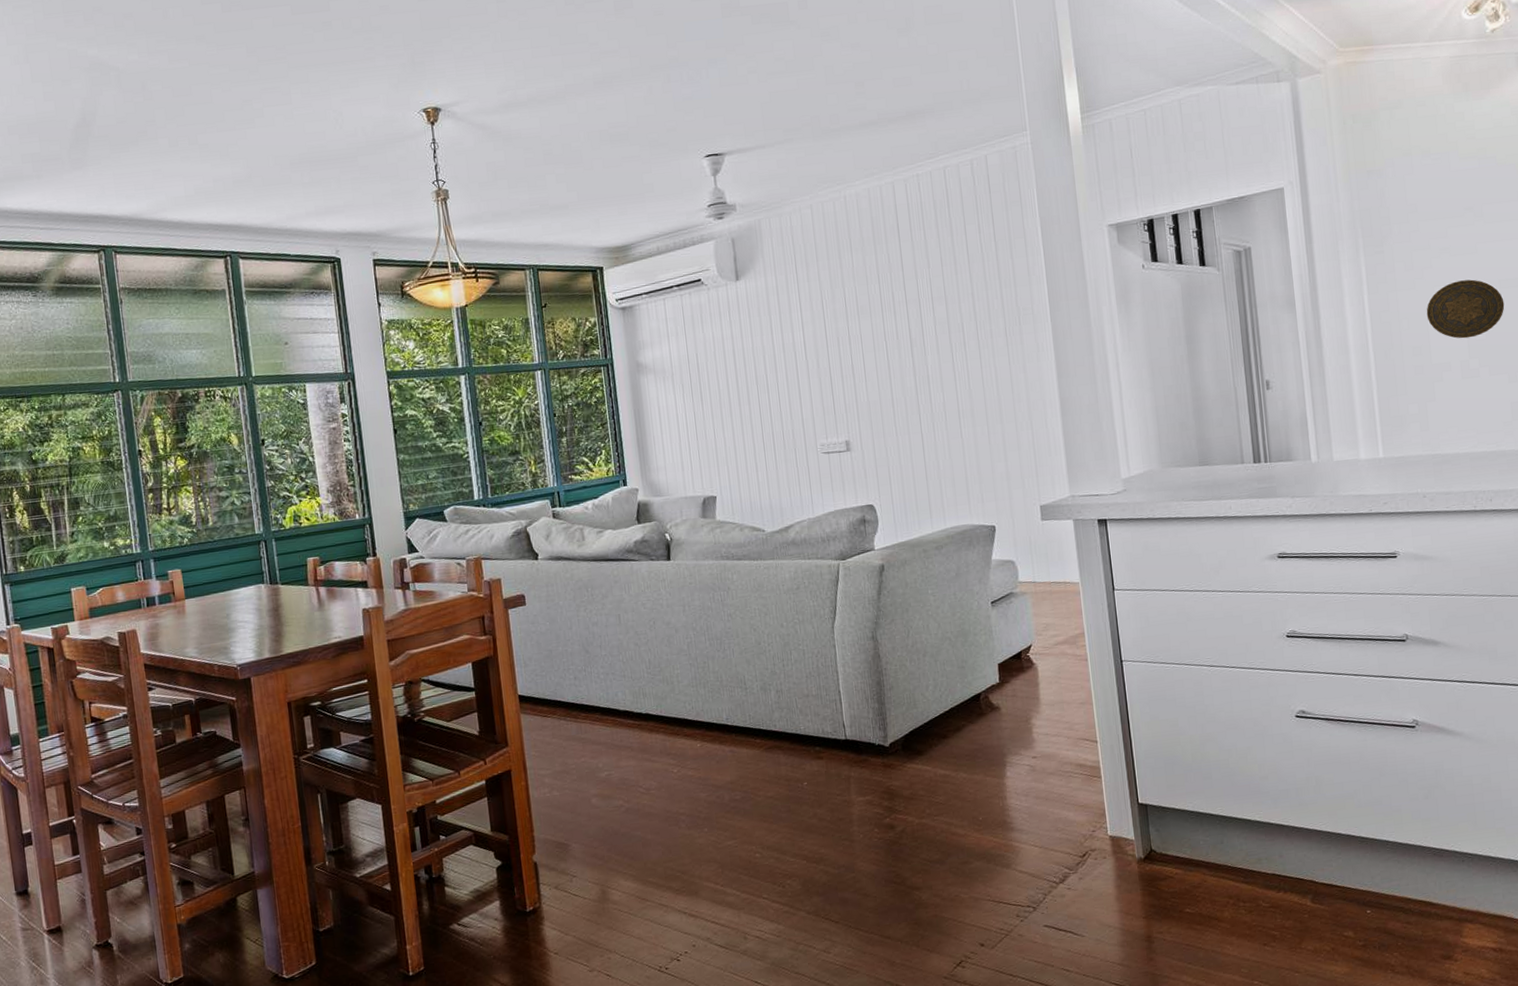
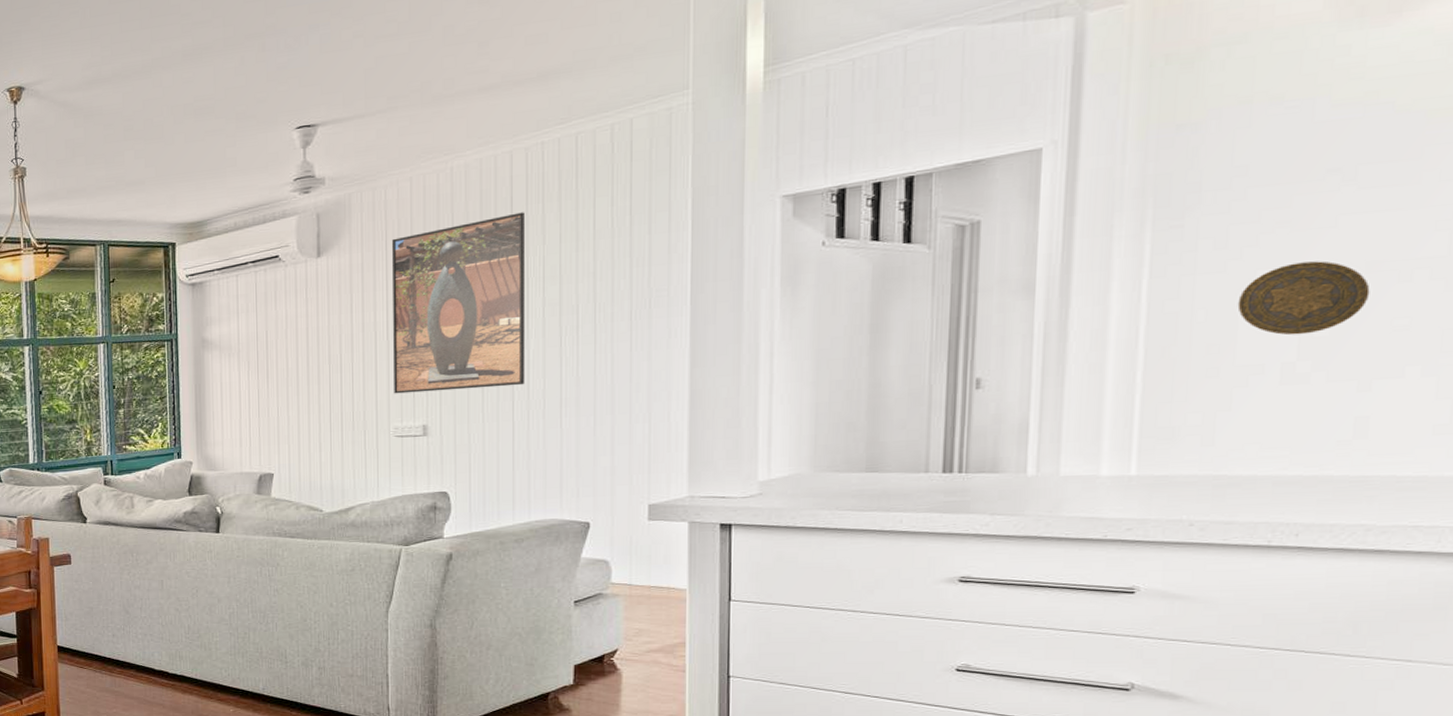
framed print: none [800,238,928,412] -> present [391,212,526,394]

